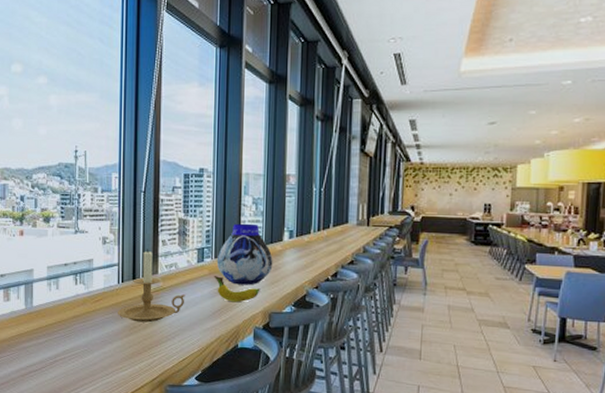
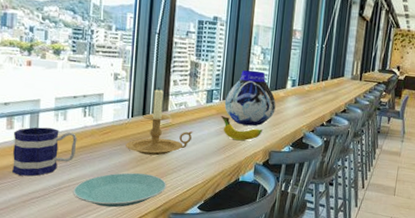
mug: none [10,297,70,349] -> present [12,127,77,176]
plate: none [68,342,162,380] -> present [73,172,167,208]

